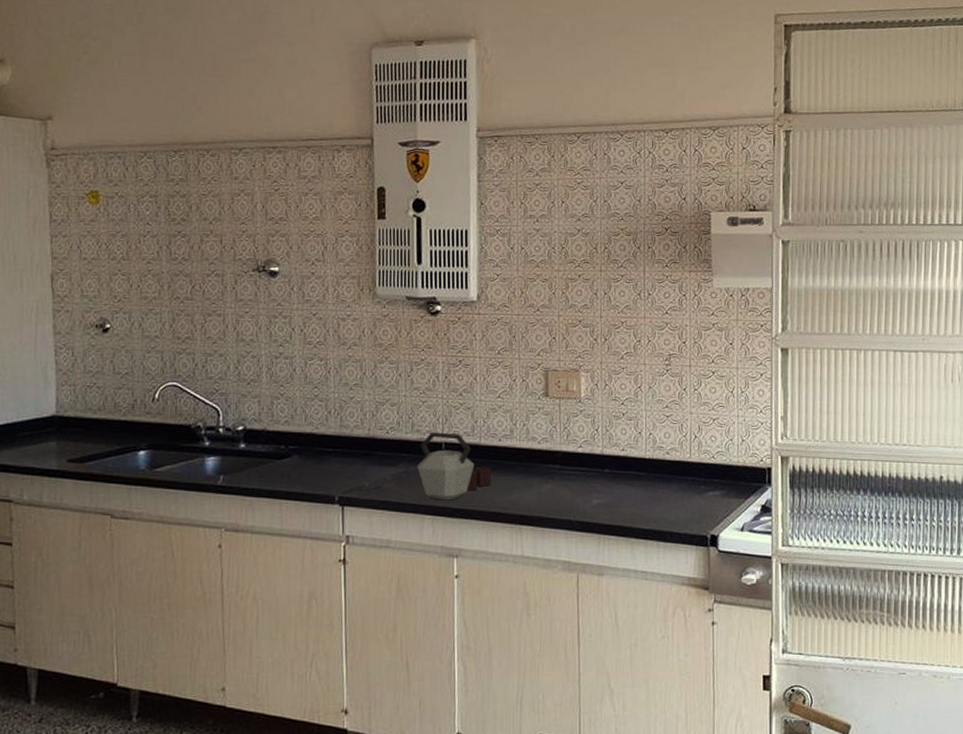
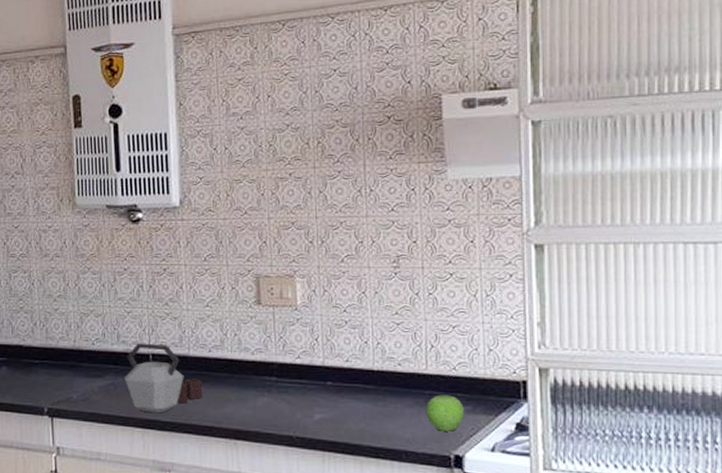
fruit: none [689,480,721,514] -> present [426,395,465,431]

